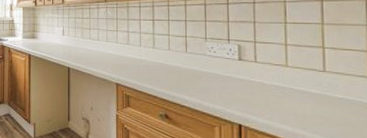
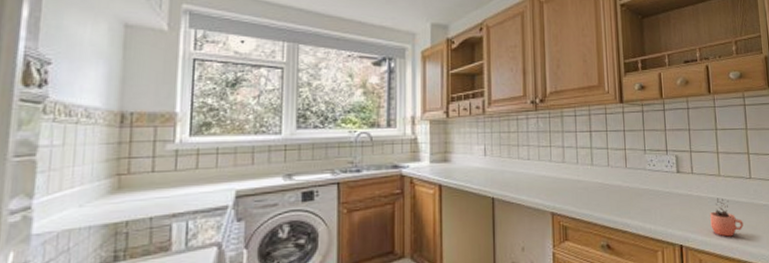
cocoa: none [274,86,313,124] -> present [710,198,743,237]

